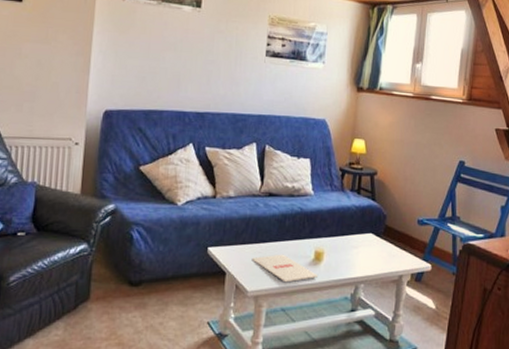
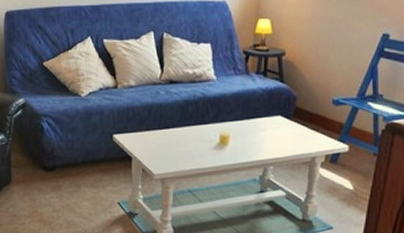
magazine: present [252,254,319,283] -> none [156,139,225,166]

